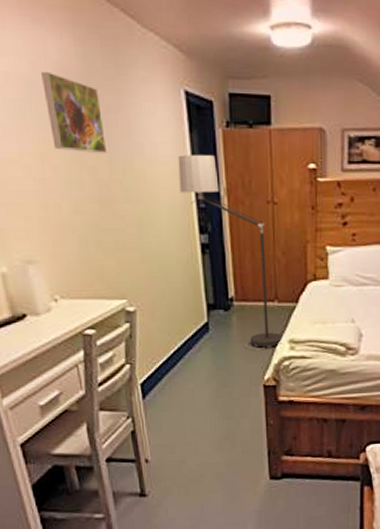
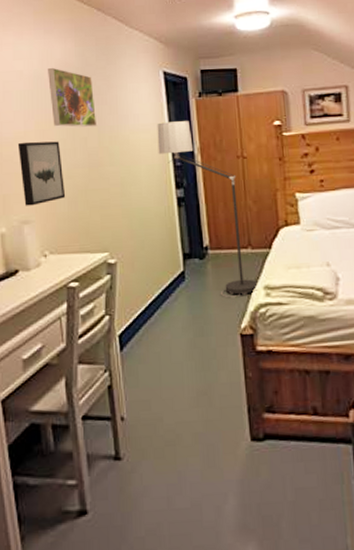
wall art: none [11,166,75,243] -> present [17,141,66,206]

